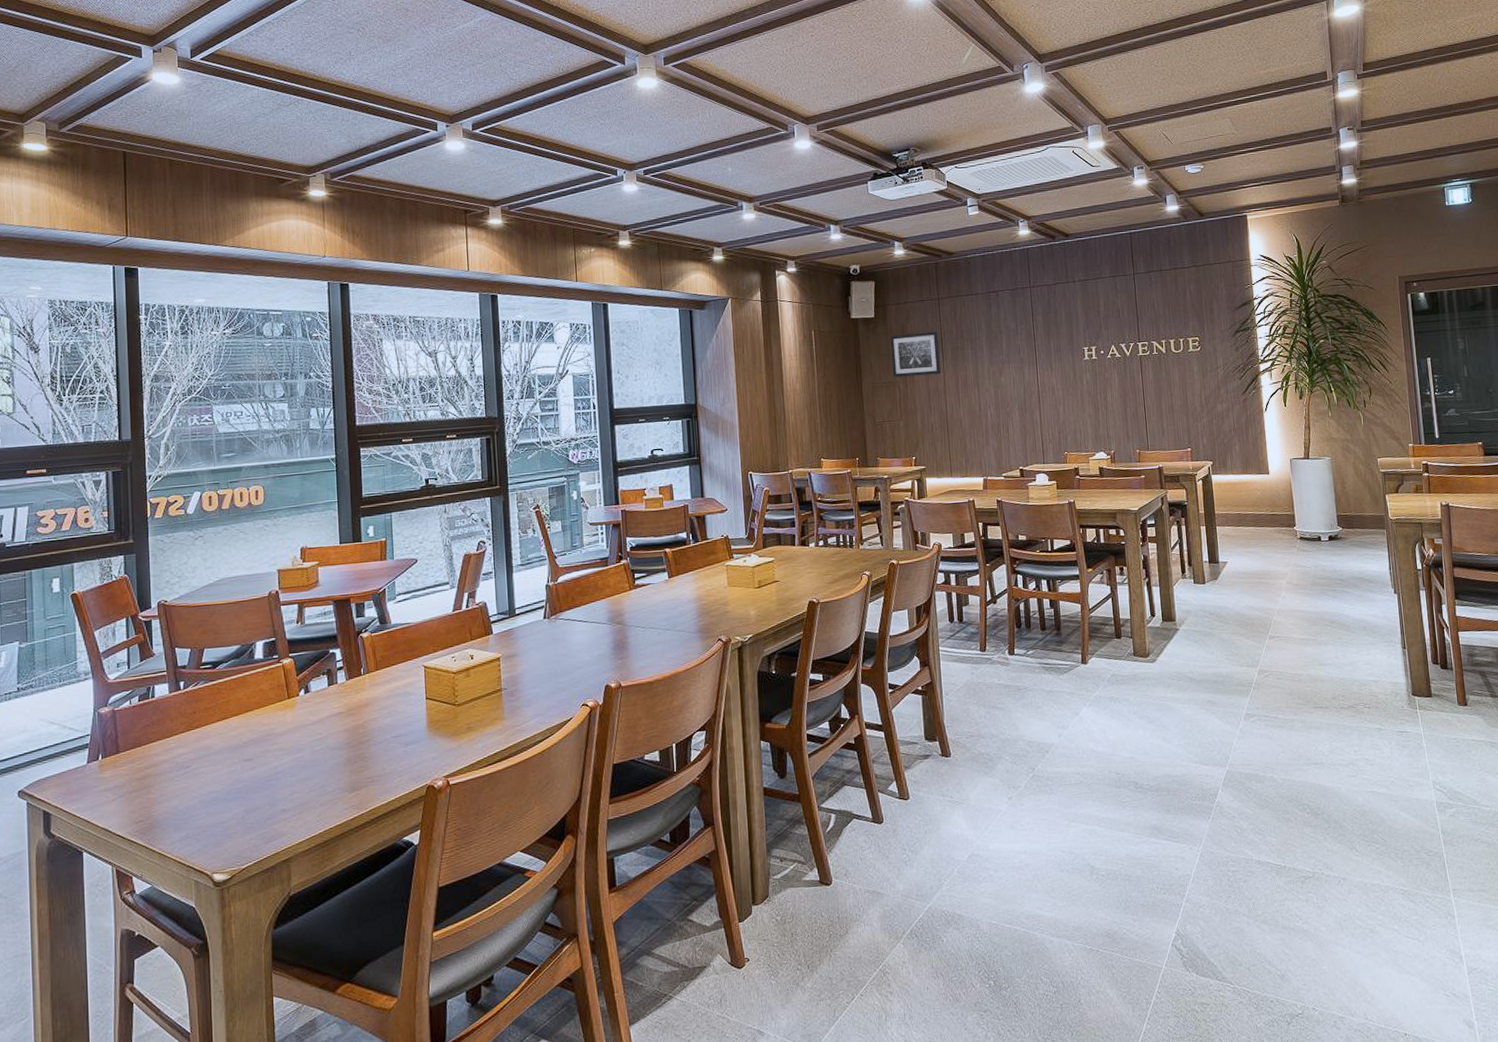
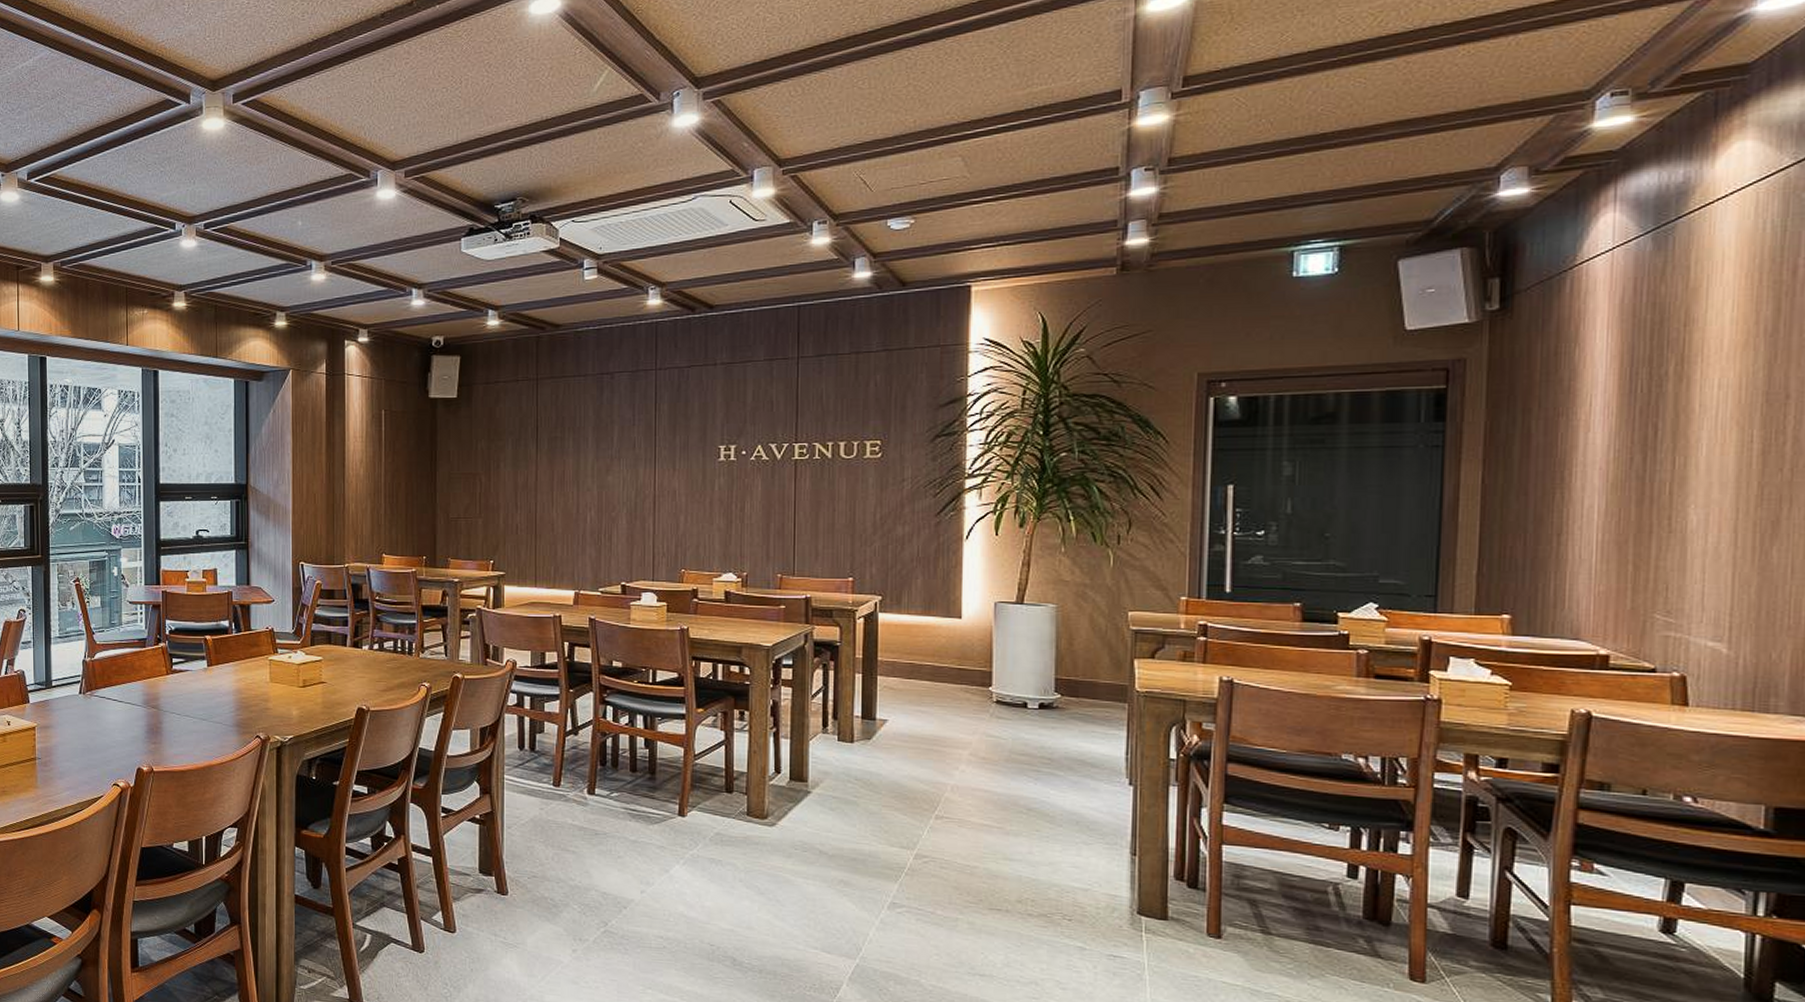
wall art: present [890,331,942,378] -> none [474,417,534,469]

